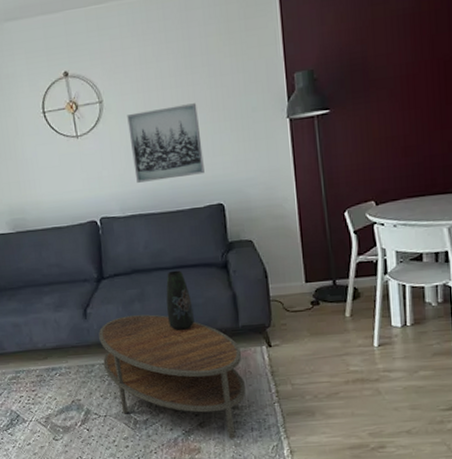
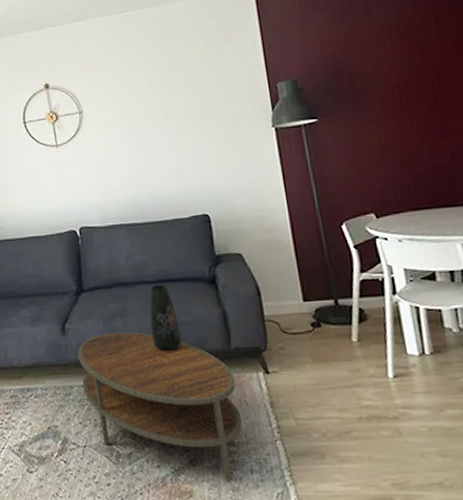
wall art: present [127,103,205,183] -> none [107,113,188,192]

